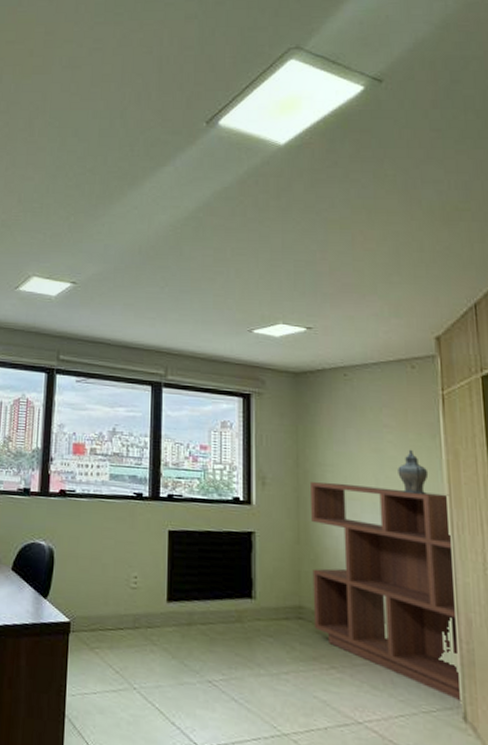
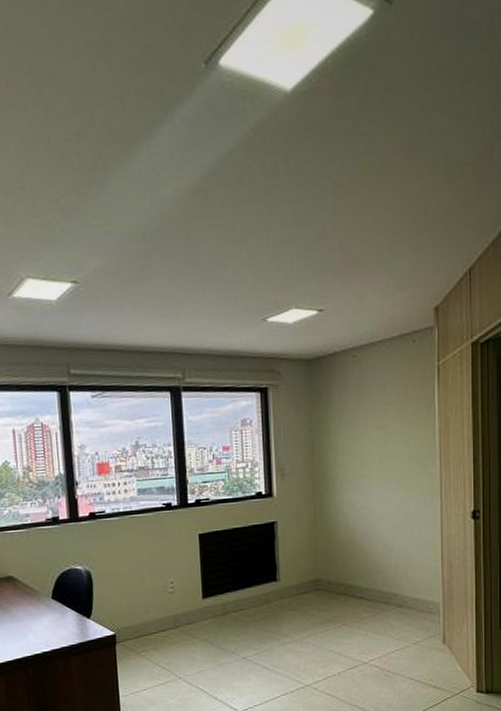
bookcase: present [309,482,462,702] -> none [323,459,442,630]
decorative urn: present [398,449,429,495] -> none [399,422,424,464]

